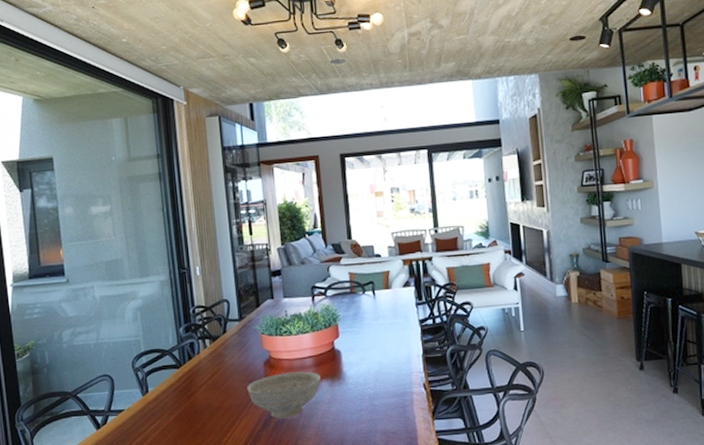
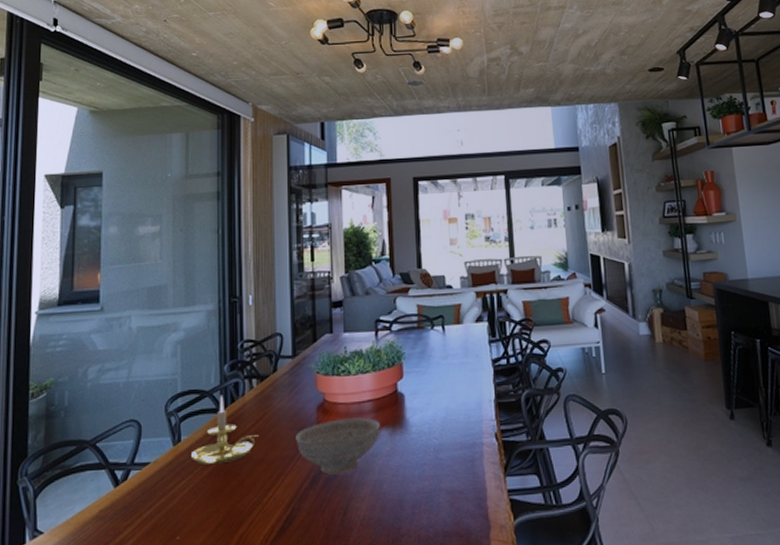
candle holder: none [157,353,216,412] -> present [190,395,260,466]

